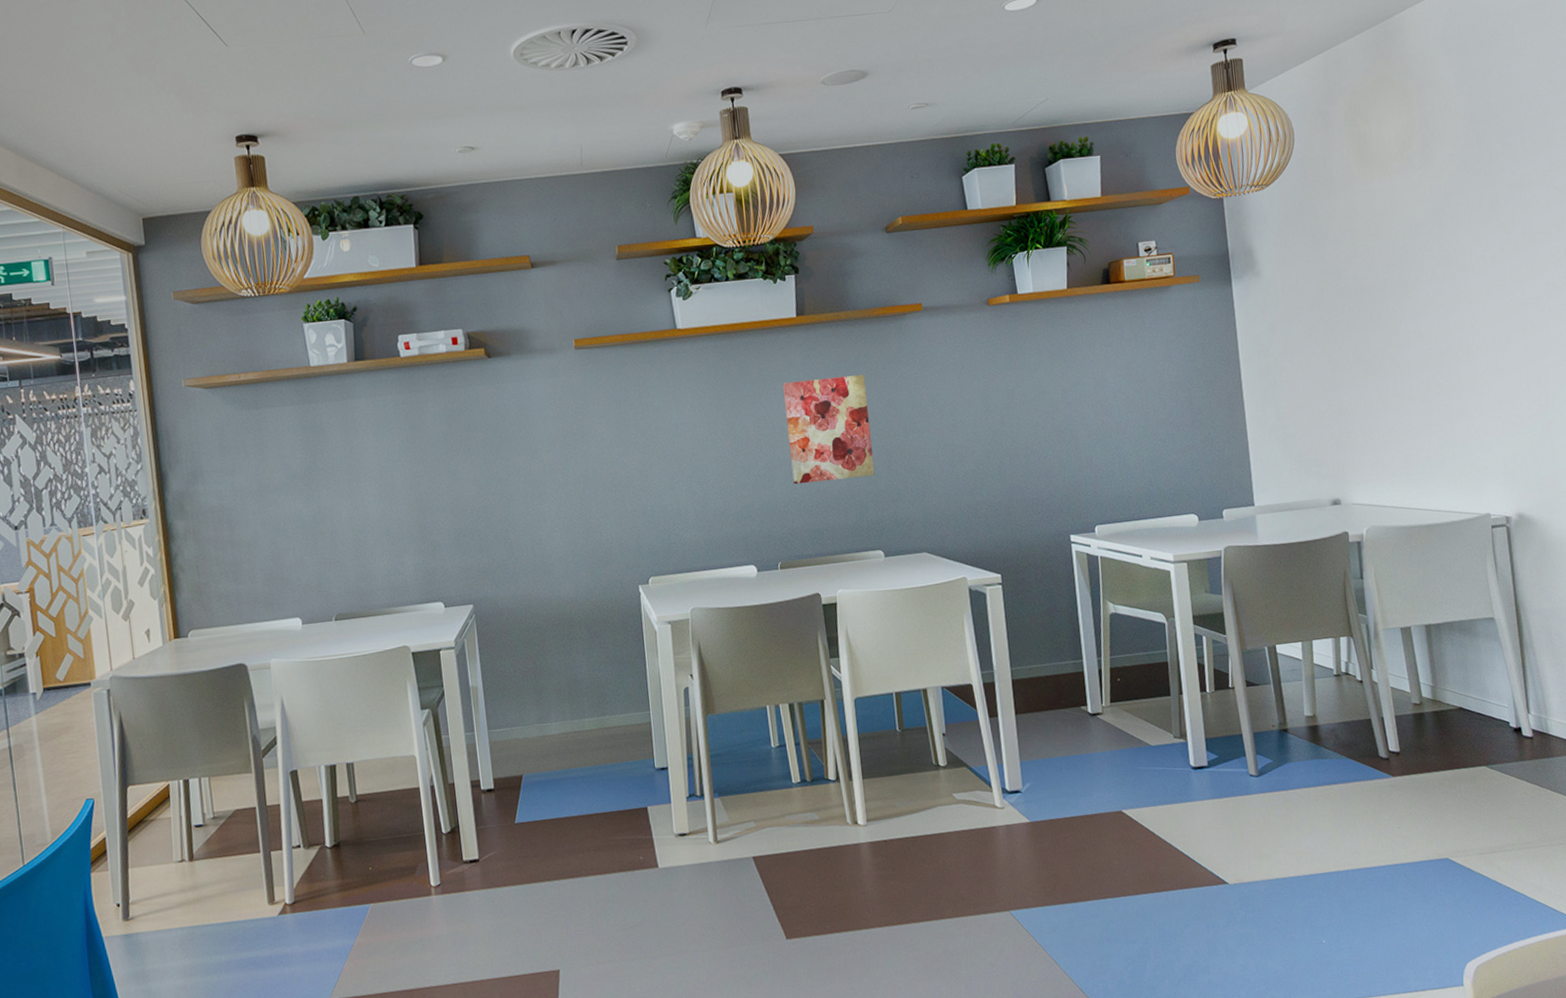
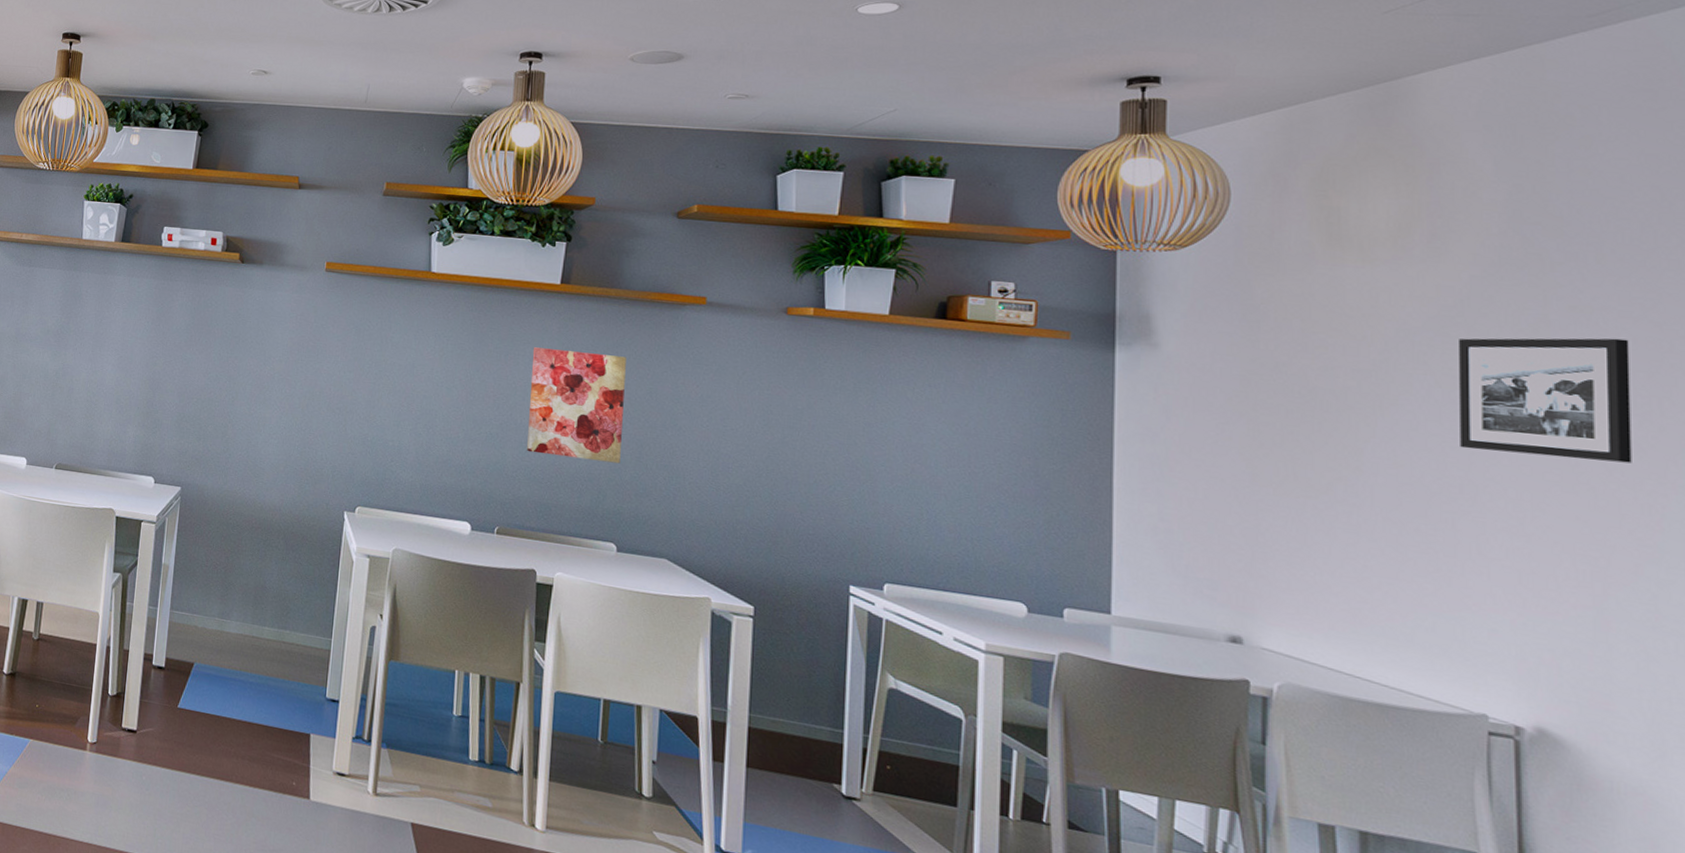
picture frame: none [1448,205,1553,313] -> present [1459,338,1632,464]

